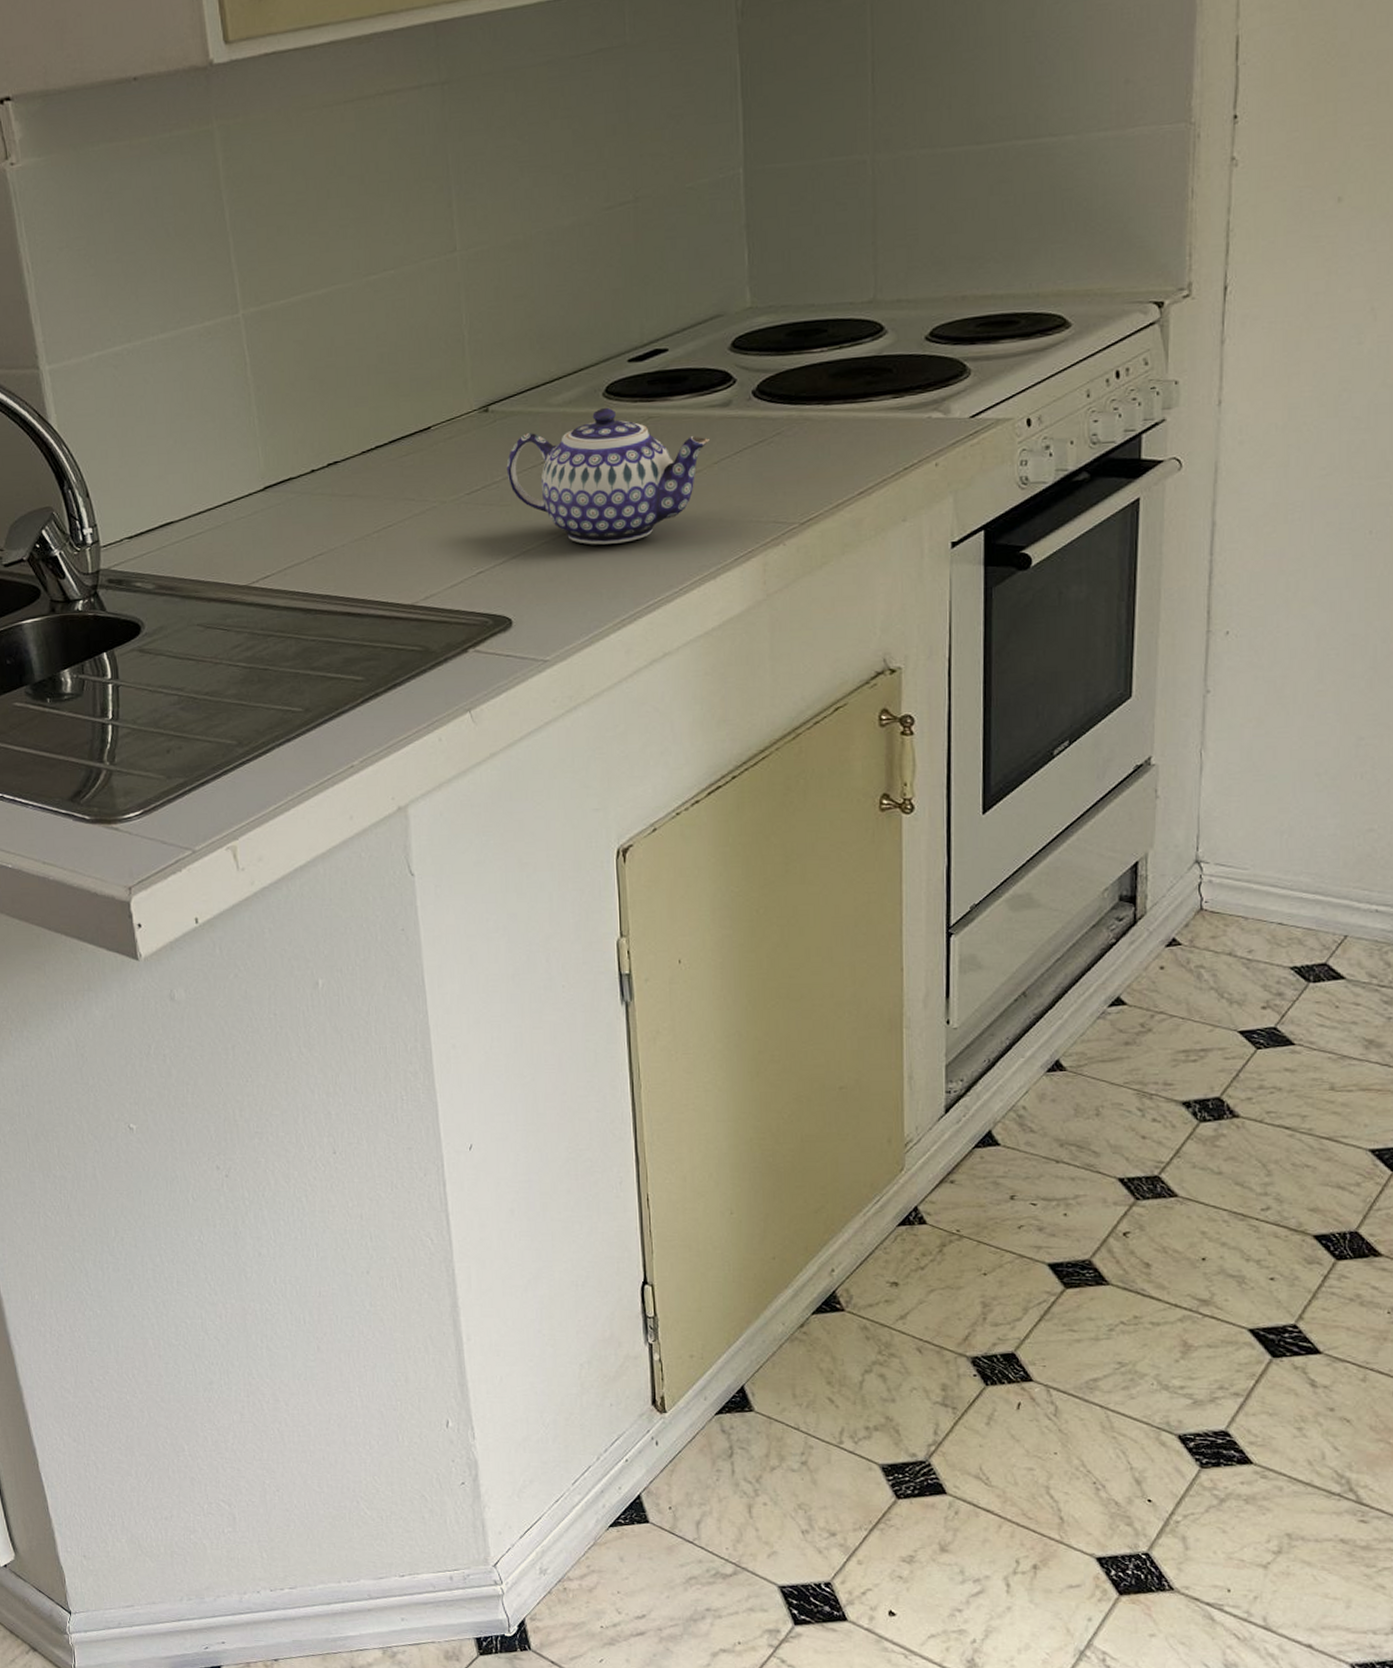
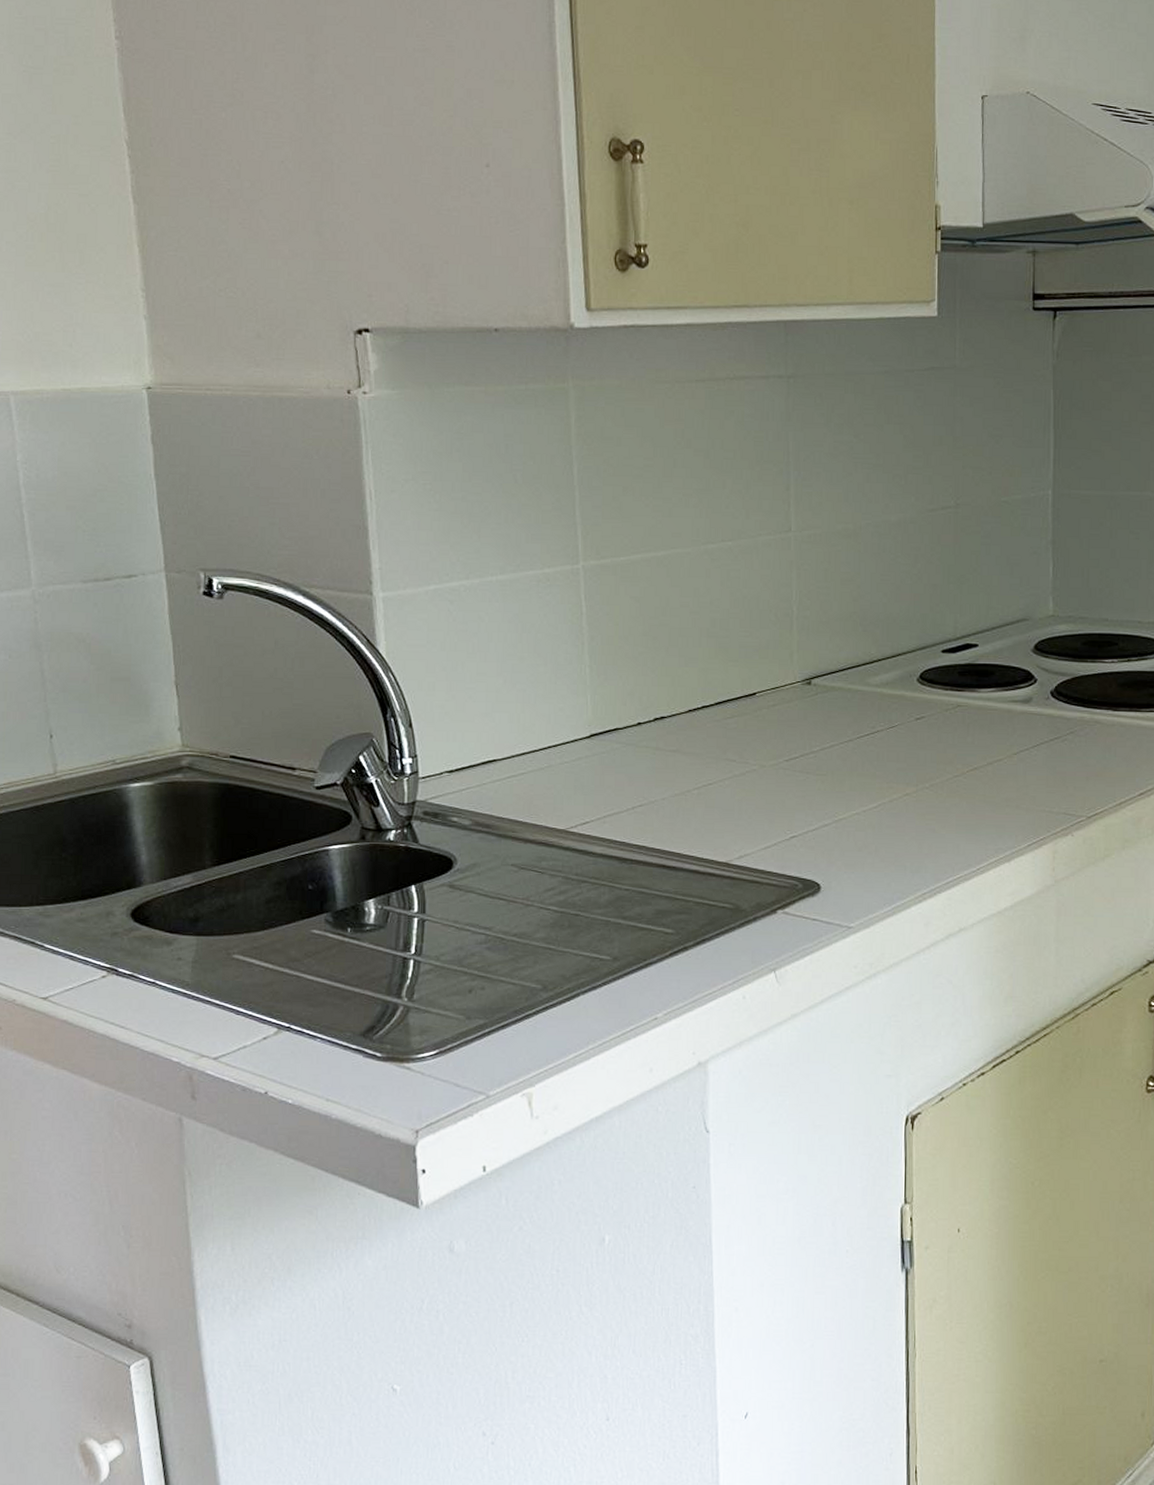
teapot: present [506,407,710,545] -> none [824,692,1011,821]

